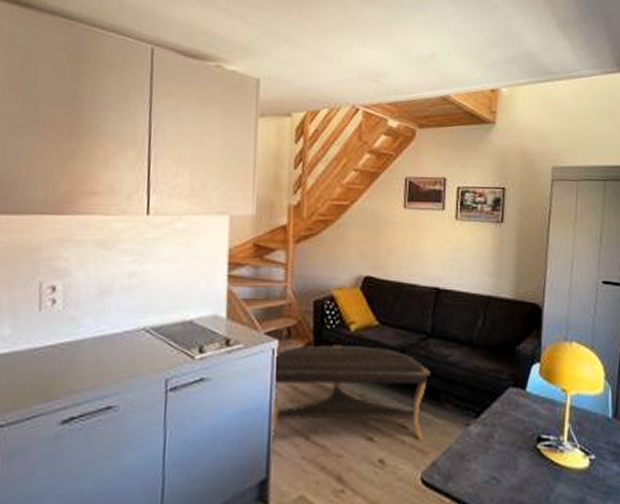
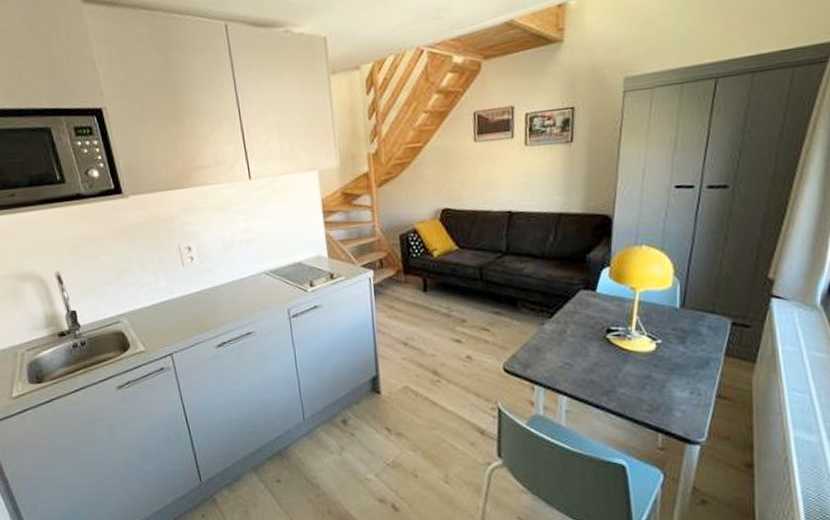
coffee table: present [269,344,430,441] -> none [370,268,507,342]

